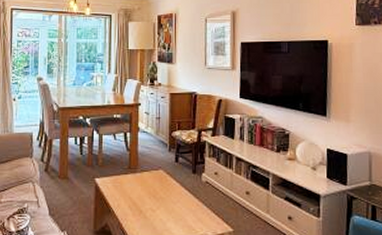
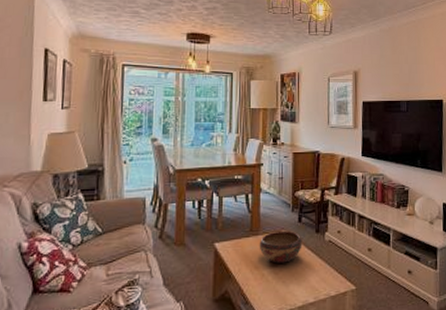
decorative bowl: none [137,169,179,201] -> present [259,230,302,264]

